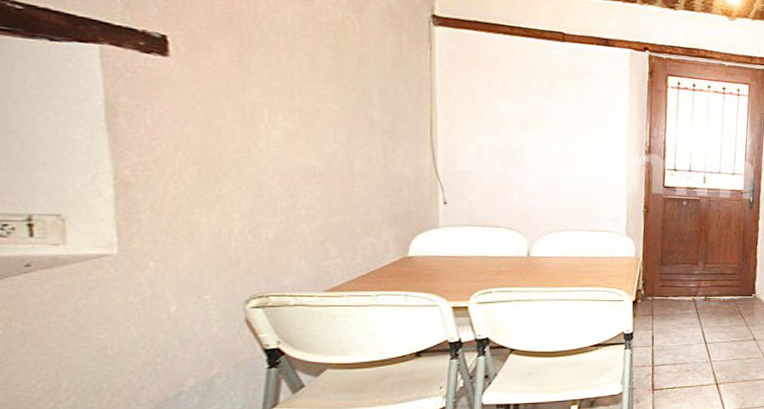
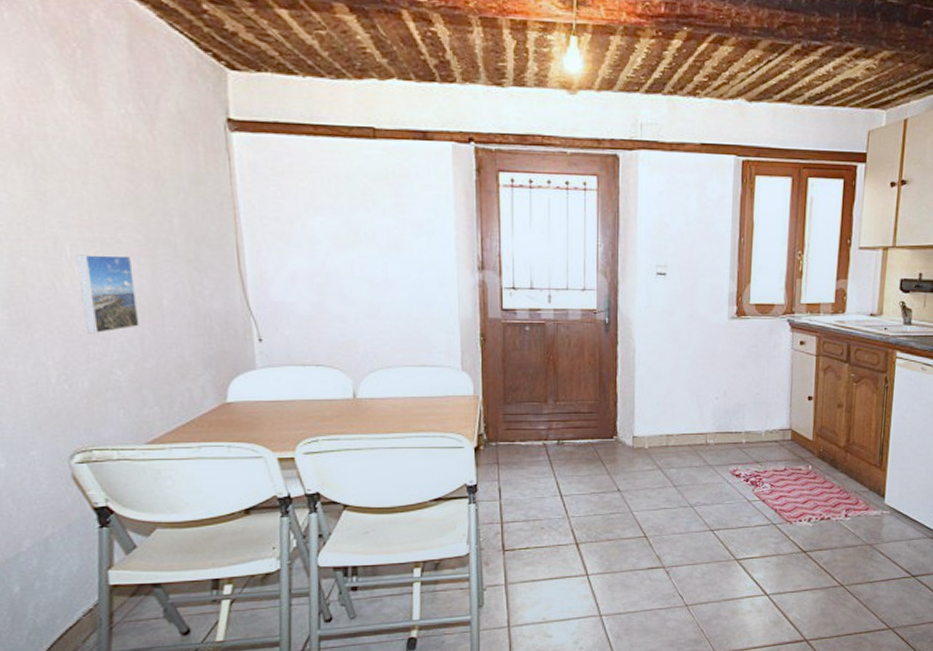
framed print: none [273,120,330,191] -> present [76,254,140,334]

